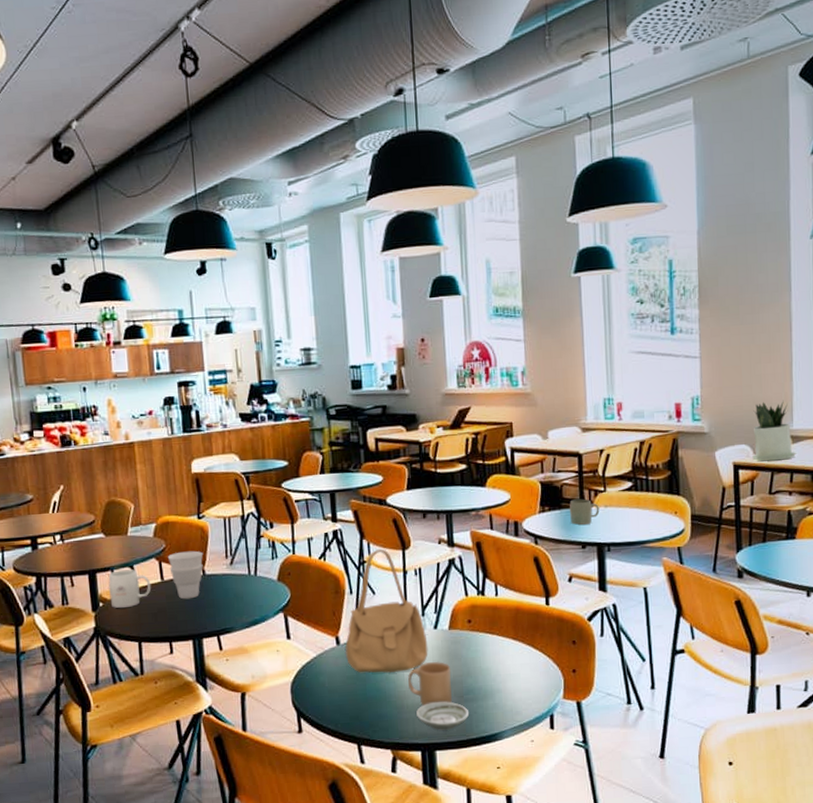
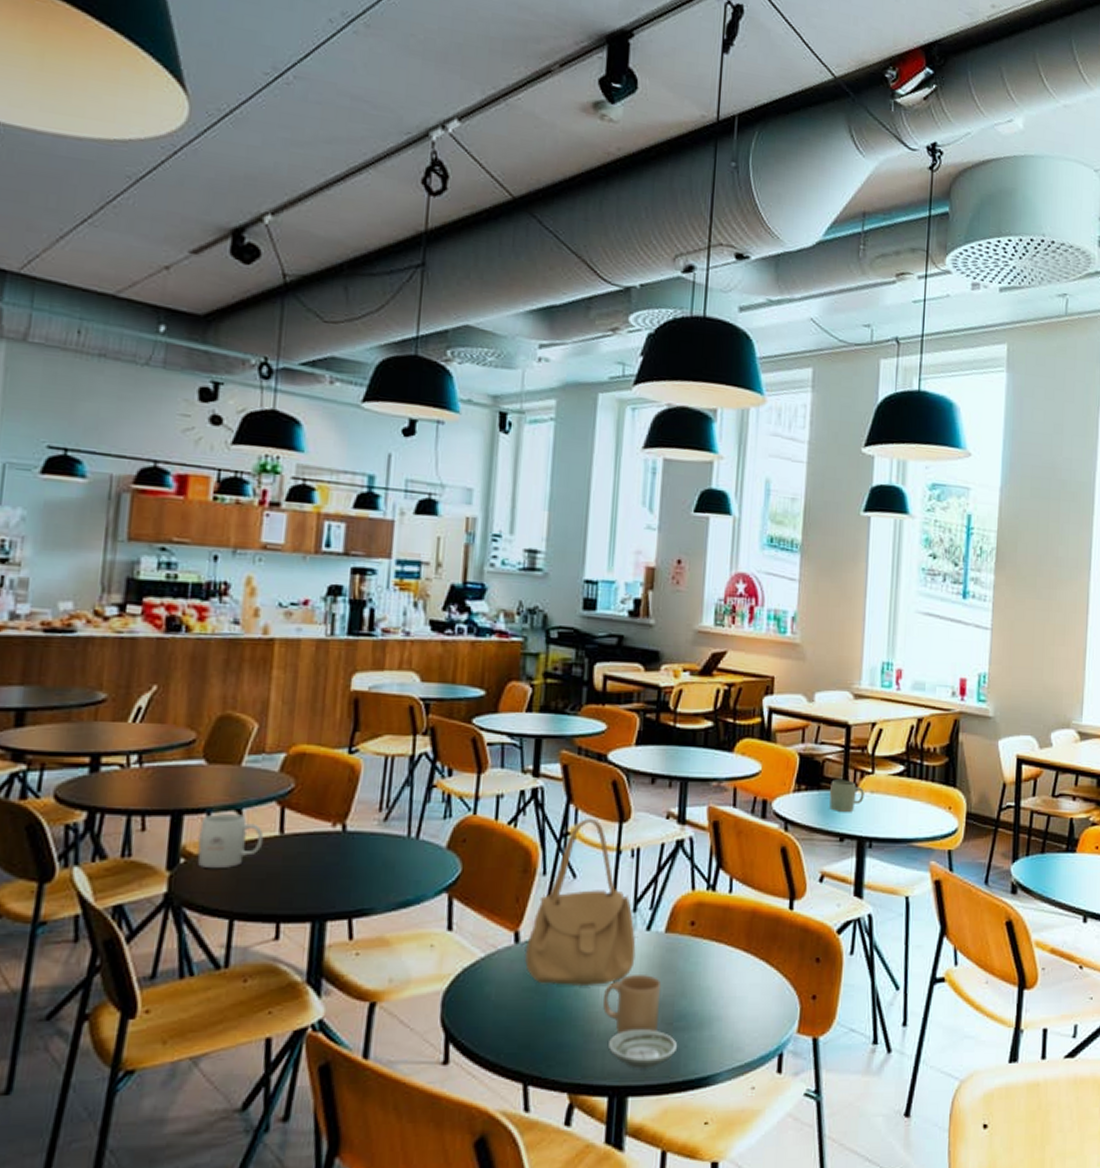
cup: present [167,551,203,600] -> none [294,796,348,864]
planter: present [752,400,797,462] -> none [1037,690,1084,759]

